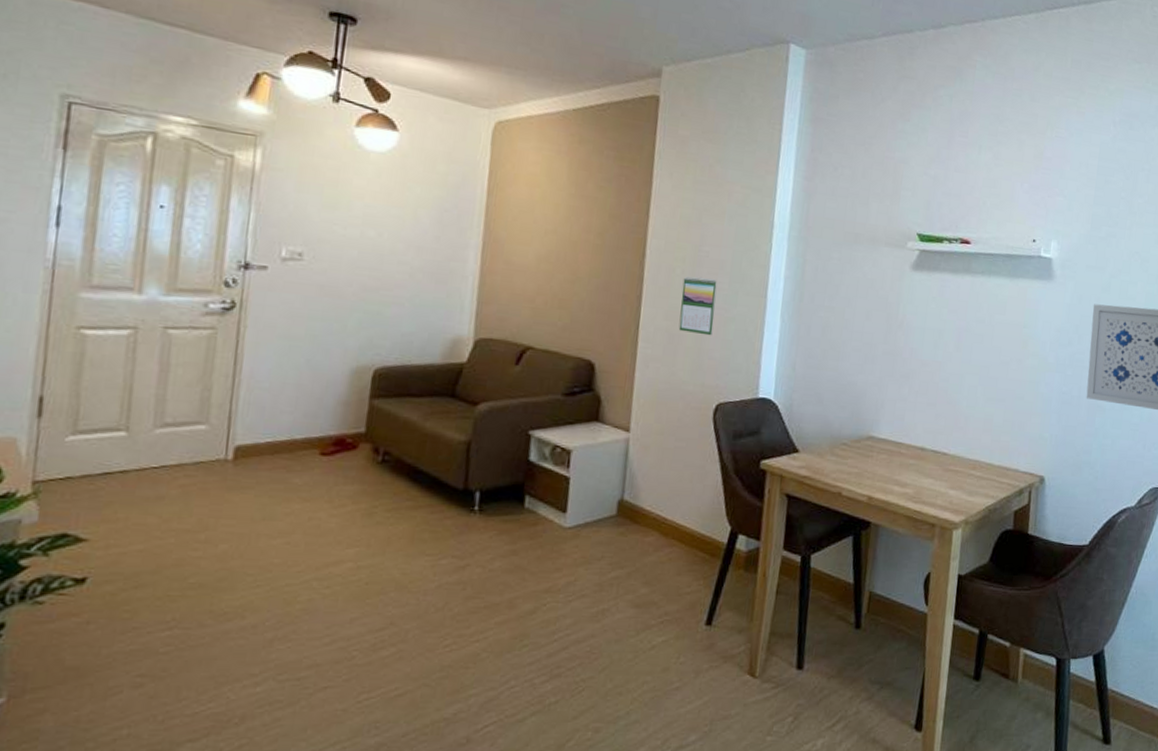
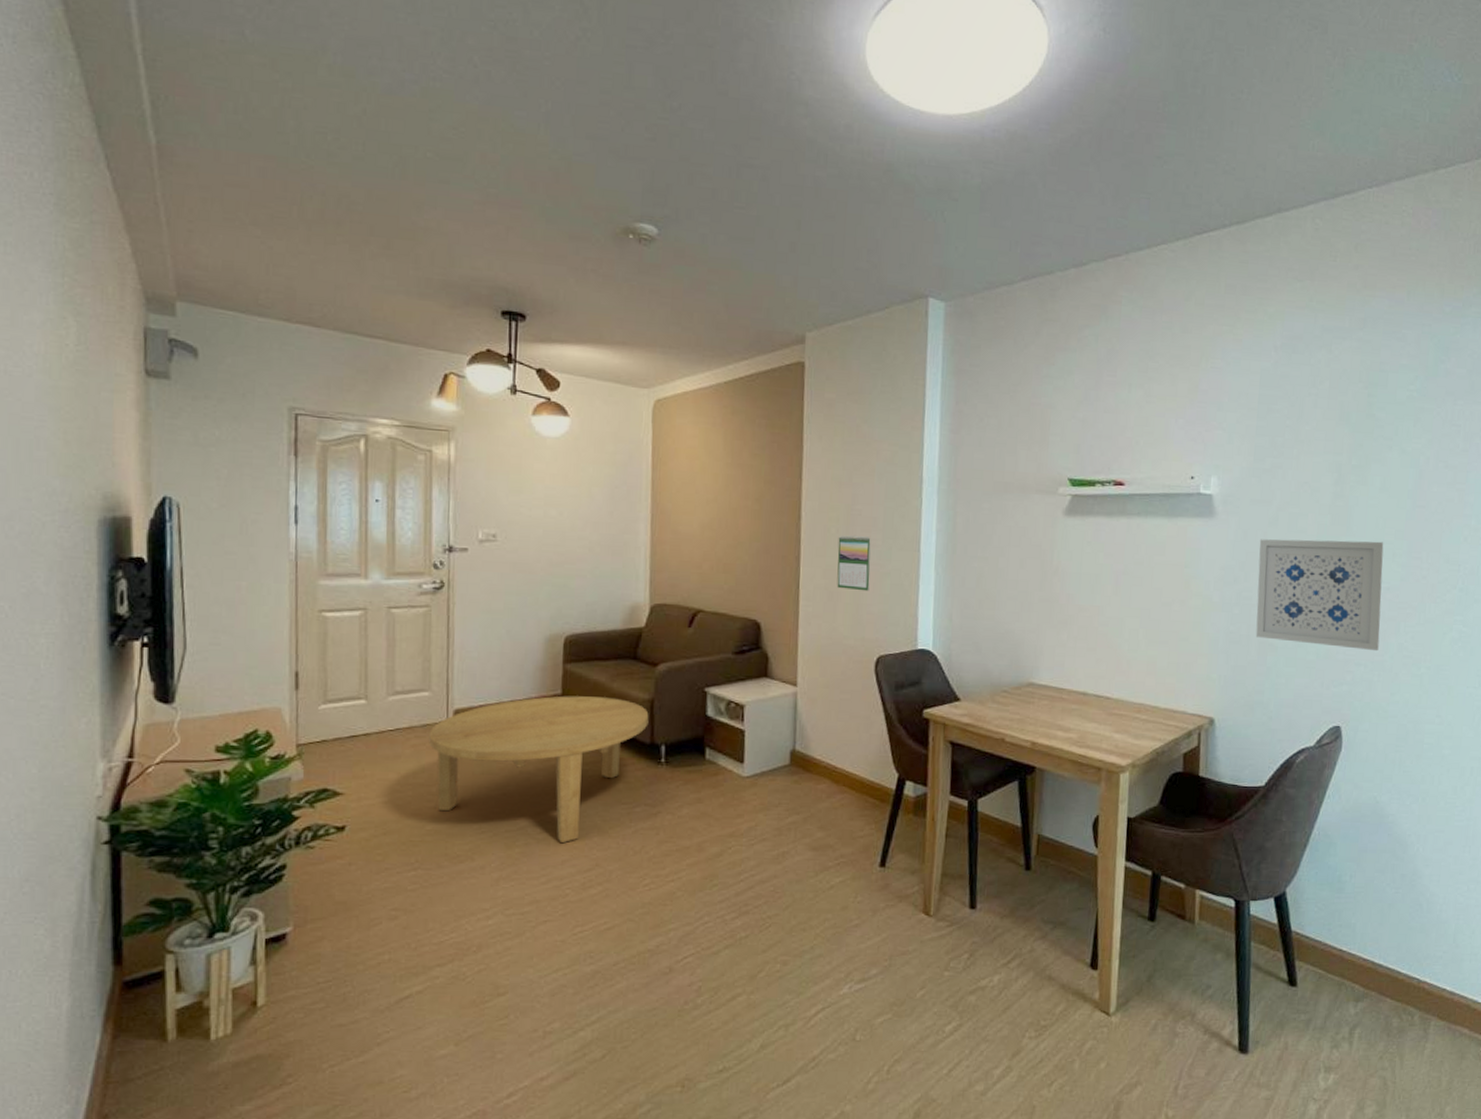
coffee table: none [201,434,465,598] -> present [429,695,649,843]

